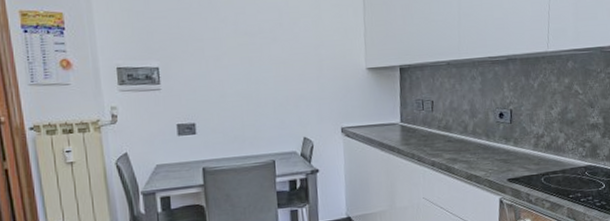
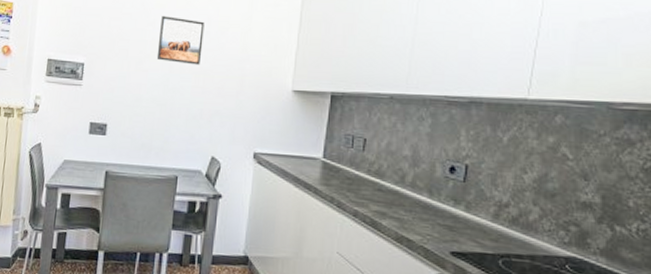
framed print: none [232,12,279,56] -> present [156,16,205,65]

